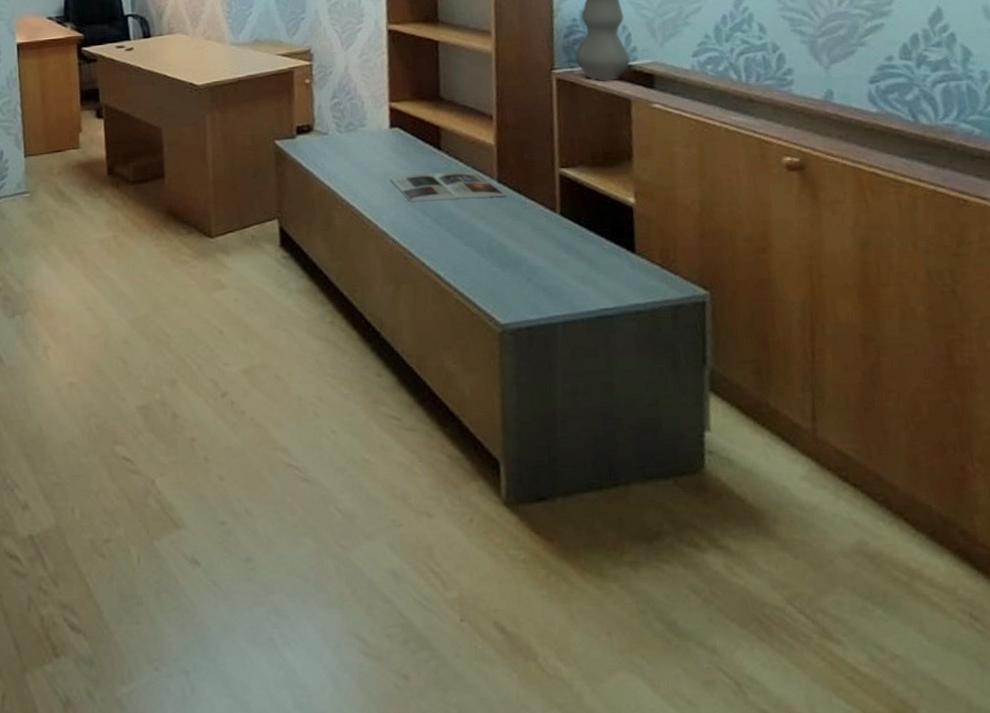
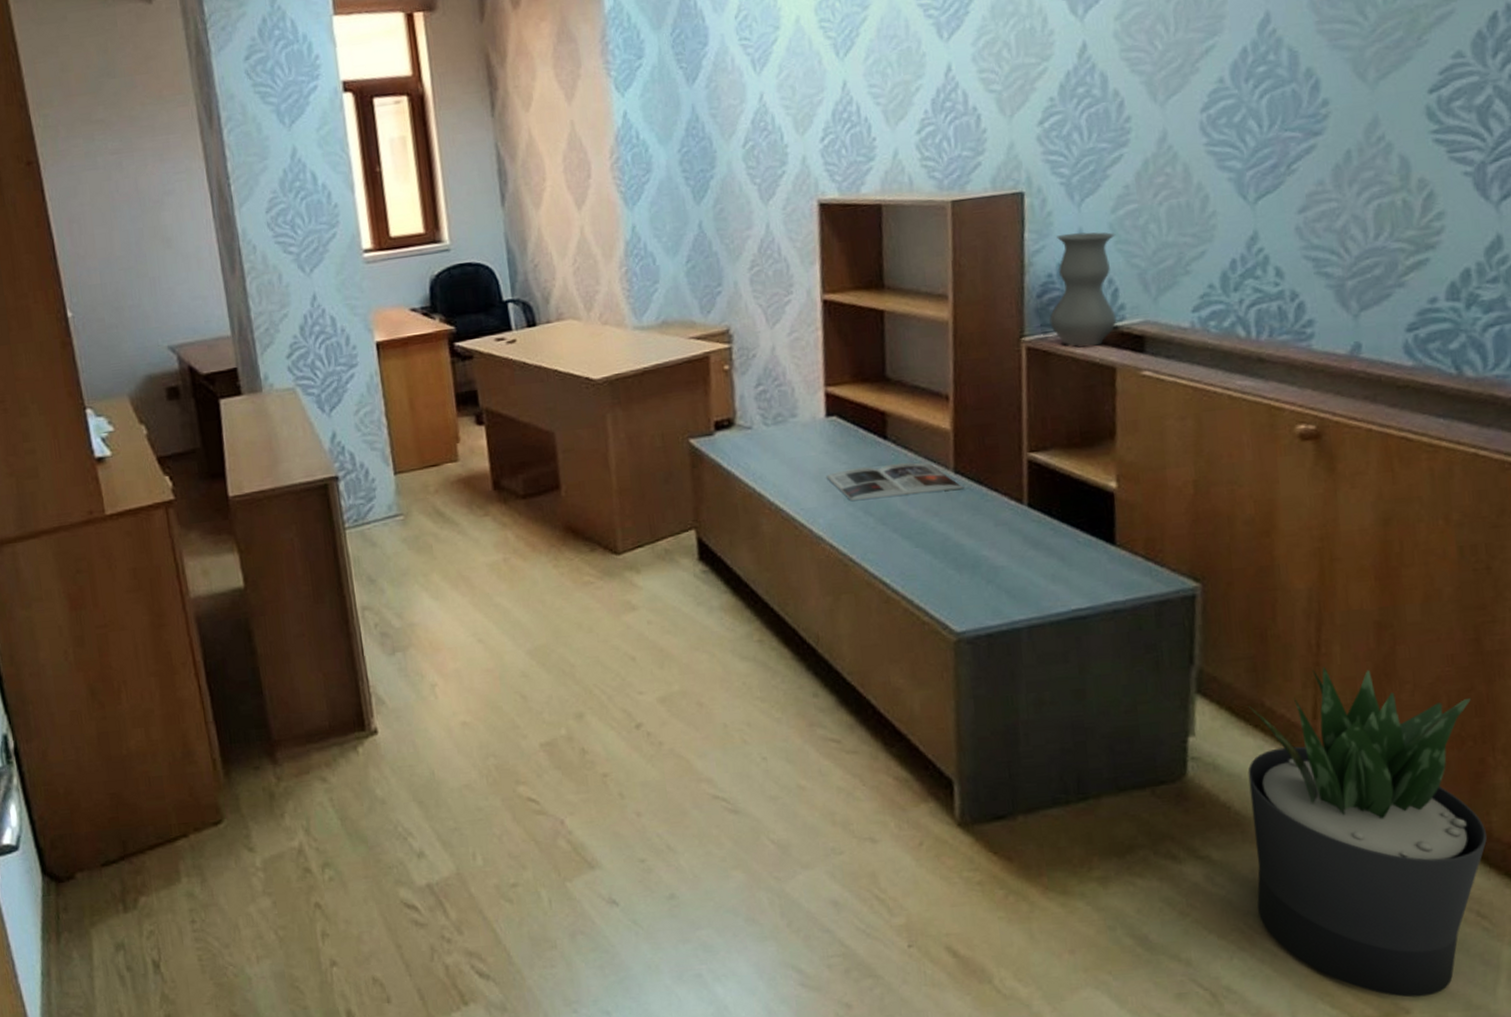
planter: none [755,373,973,696] -> present [1247,667,1487,998]

